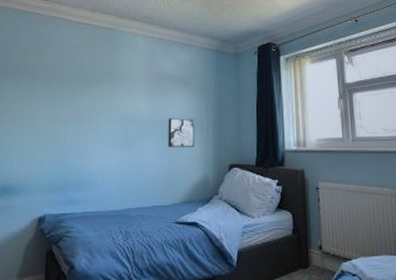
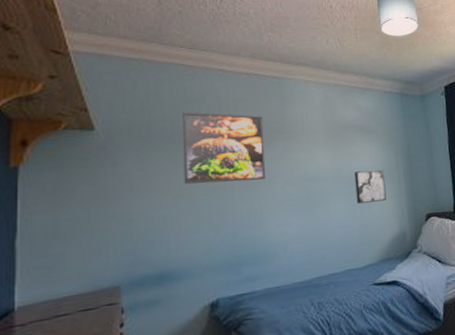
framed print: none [28,53,96,117] -> present [182,111,267,184]

